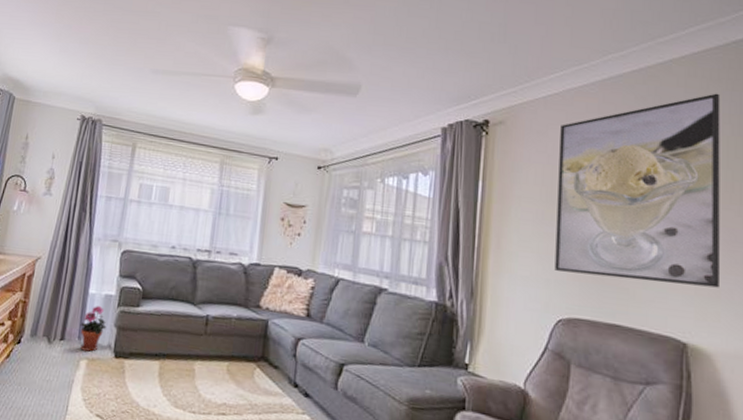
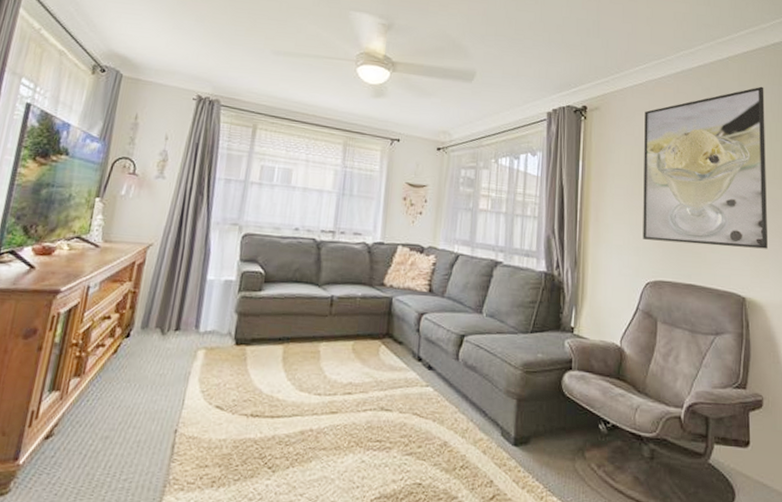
potted plant: present [80,305,107,352] -> none [197,291,227,341]

